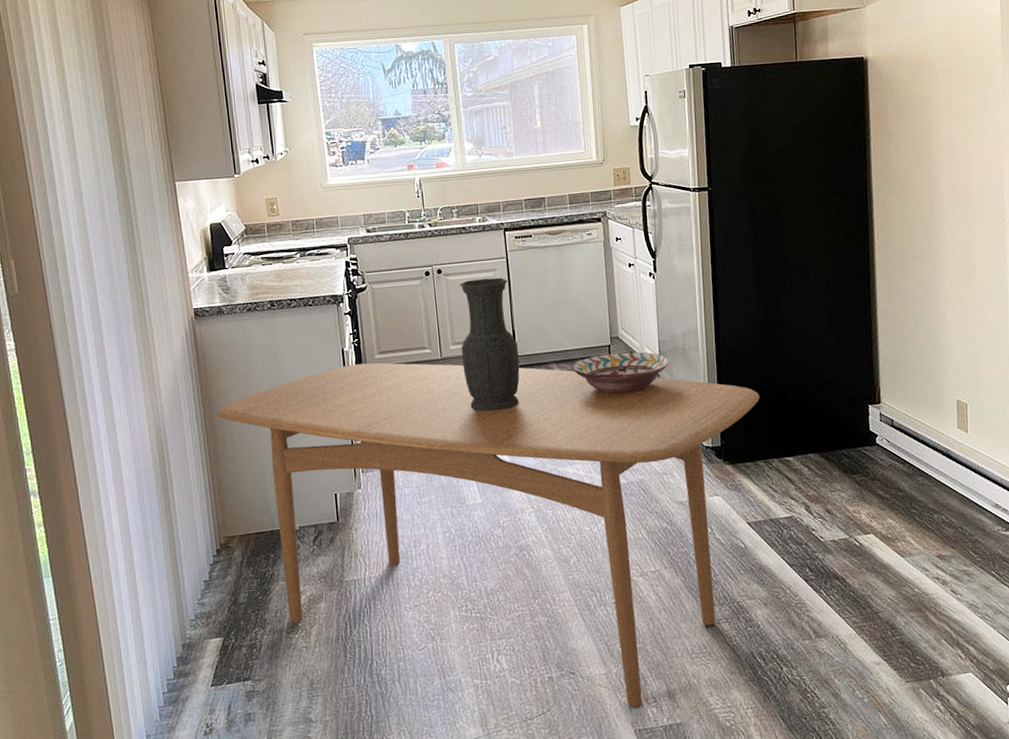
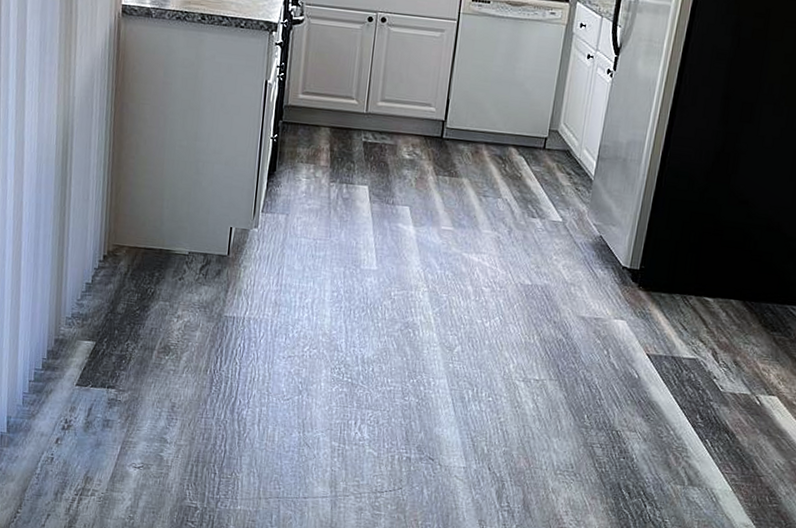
dining table: present [216,363,760,708] -> none [126,98,695,507]
vase: present [460,277,520,412] -> none [386,36,454,181]
decorative bowl: present [572,352,670,394] -> none [501,145,607,193]

